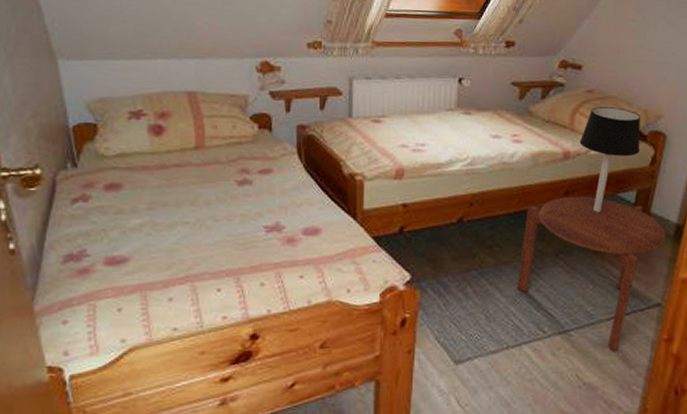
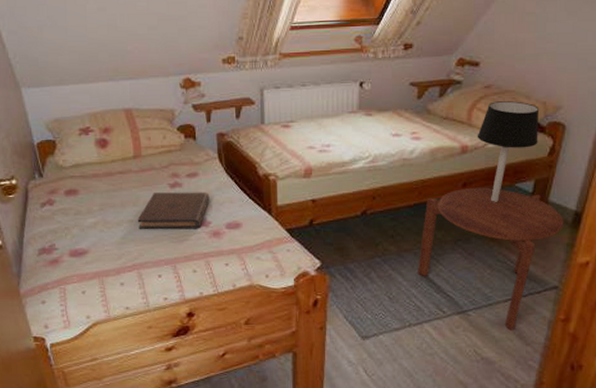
book: none [194,190,285,235] -> present [137,192,210,230]

